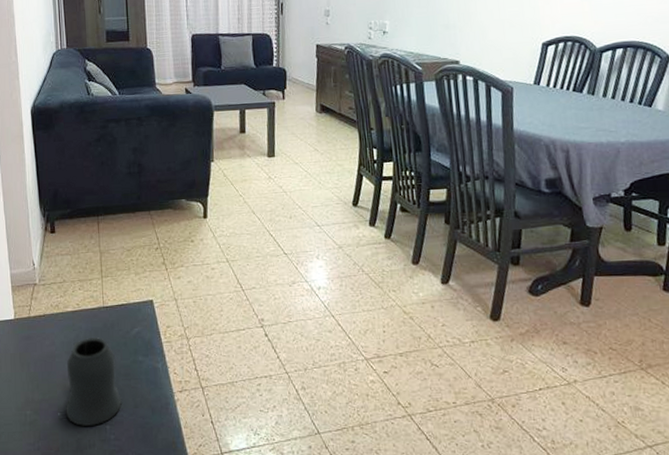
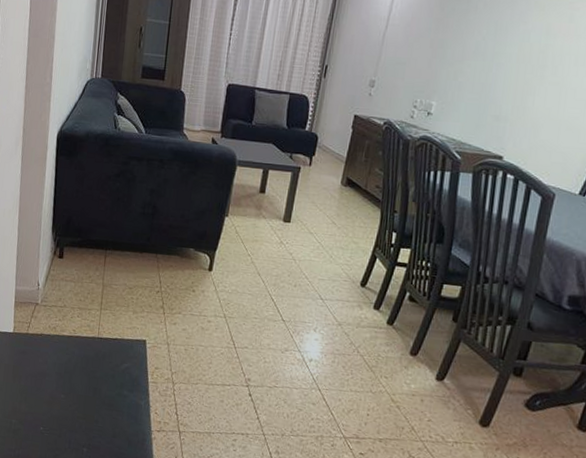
mug: present [66,337,122,427] -> none [48,363,102,447]

